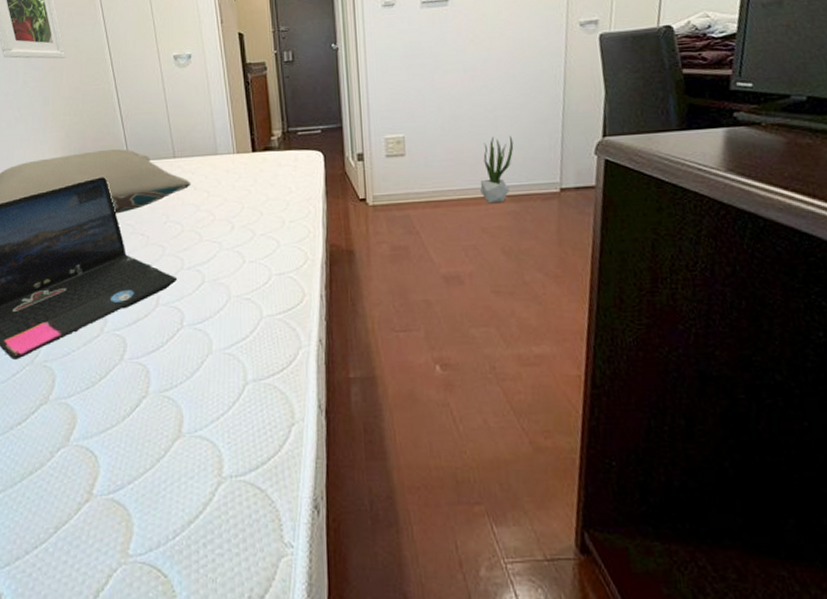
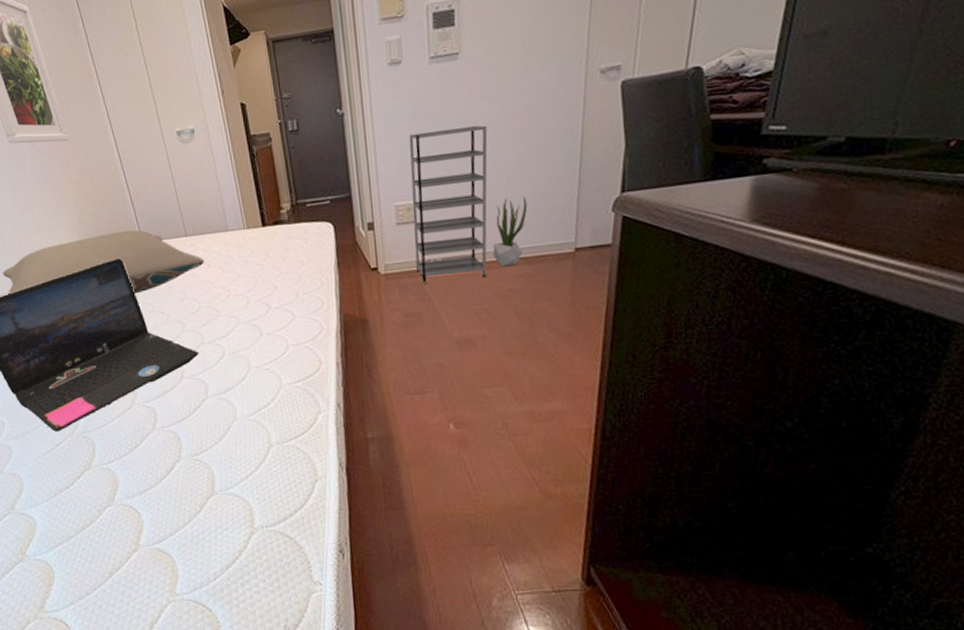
shelving unit: none [400,66,475,217] -> present [409,125,488,283]

